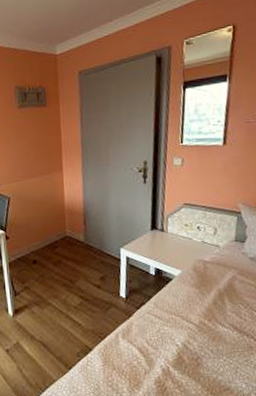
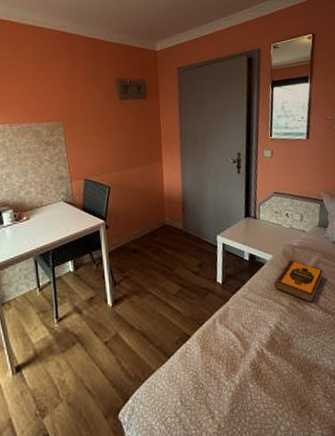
hardback book: none [182,276,239,322] -> present [274,260,323,303]

